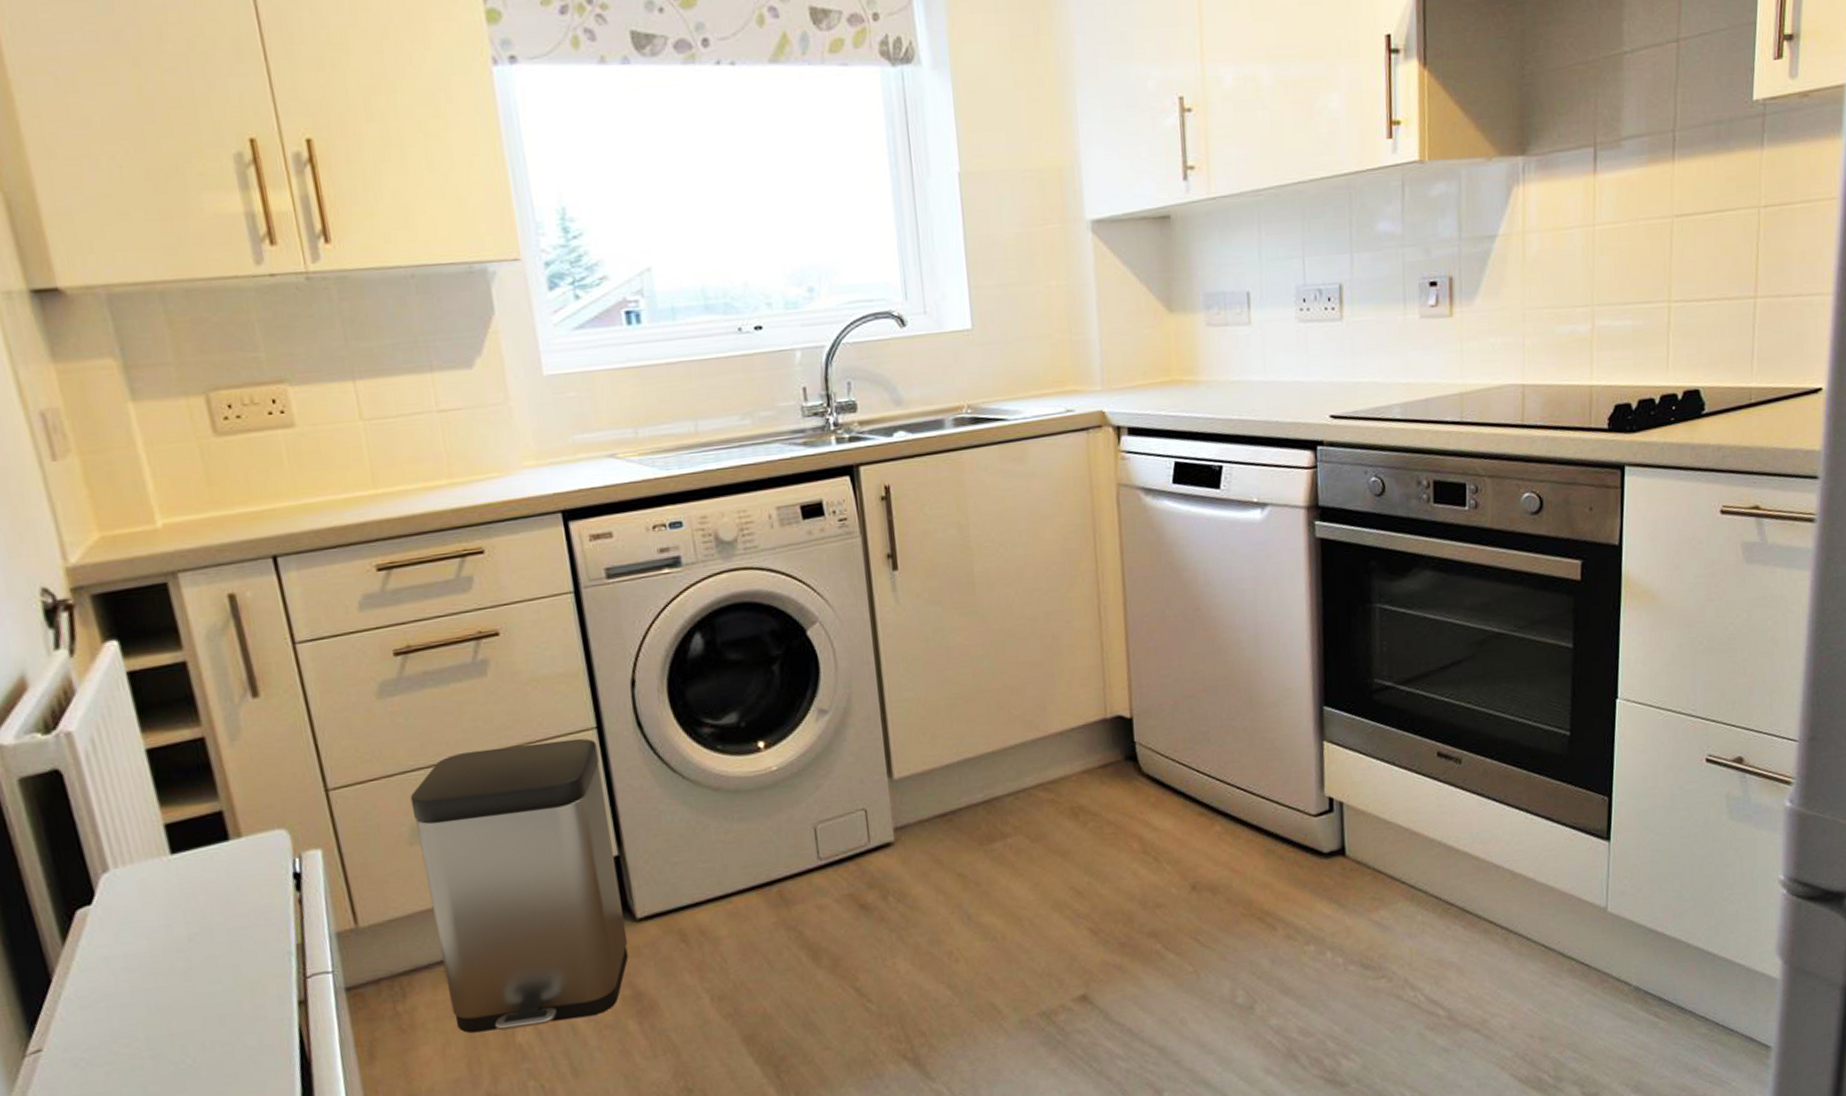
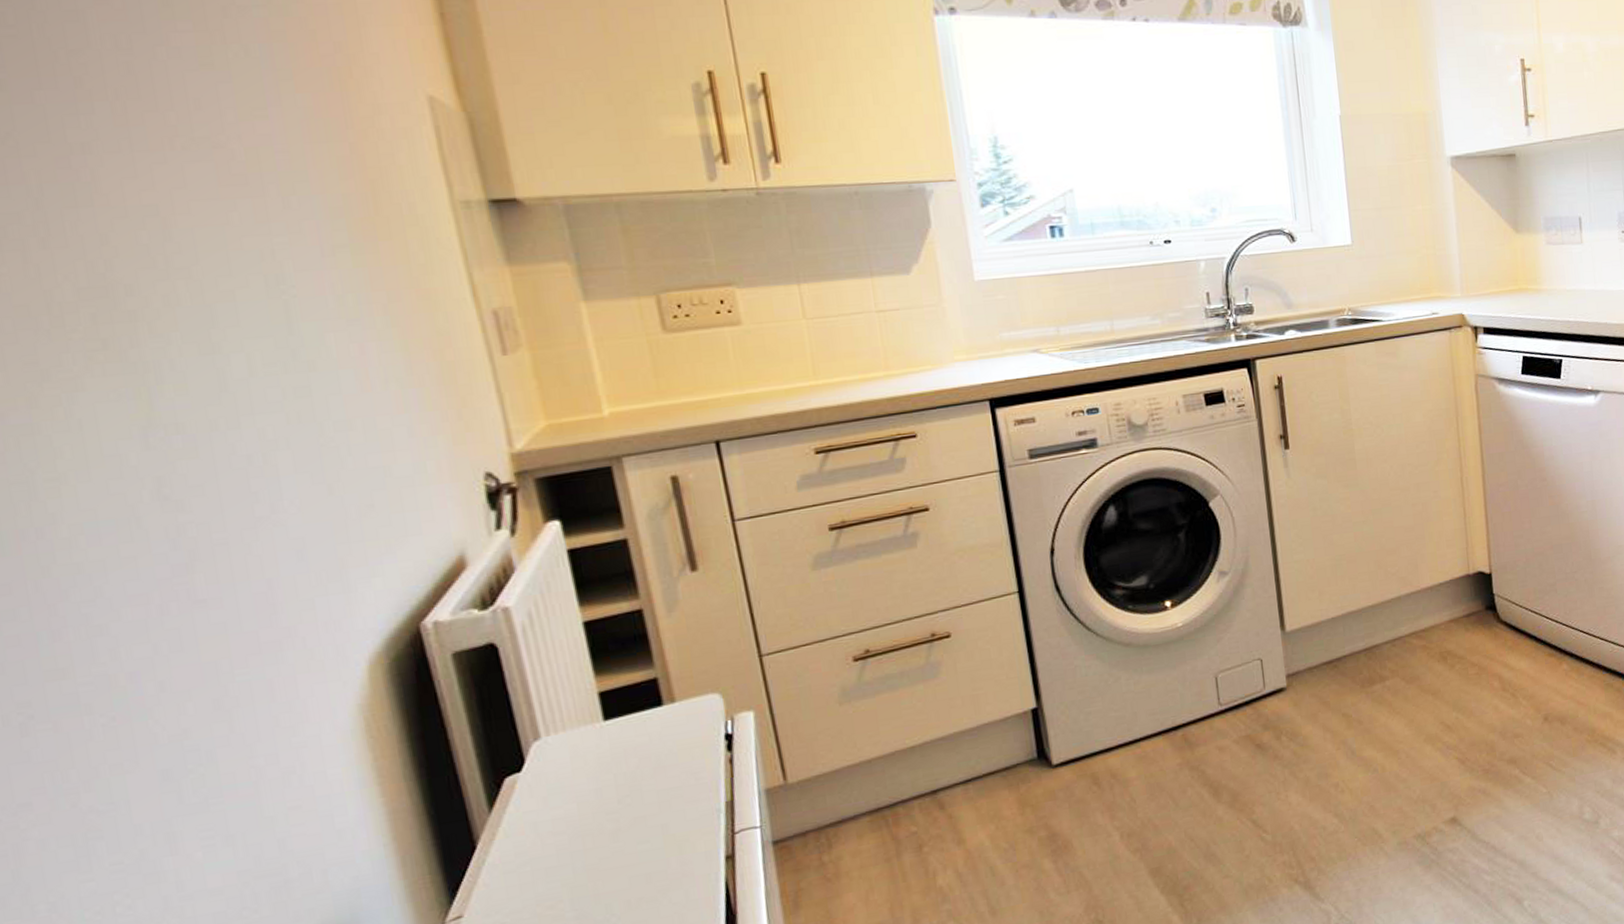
pedal bin: present [410,738,628,1033] -> none [841,602,1045,879]

